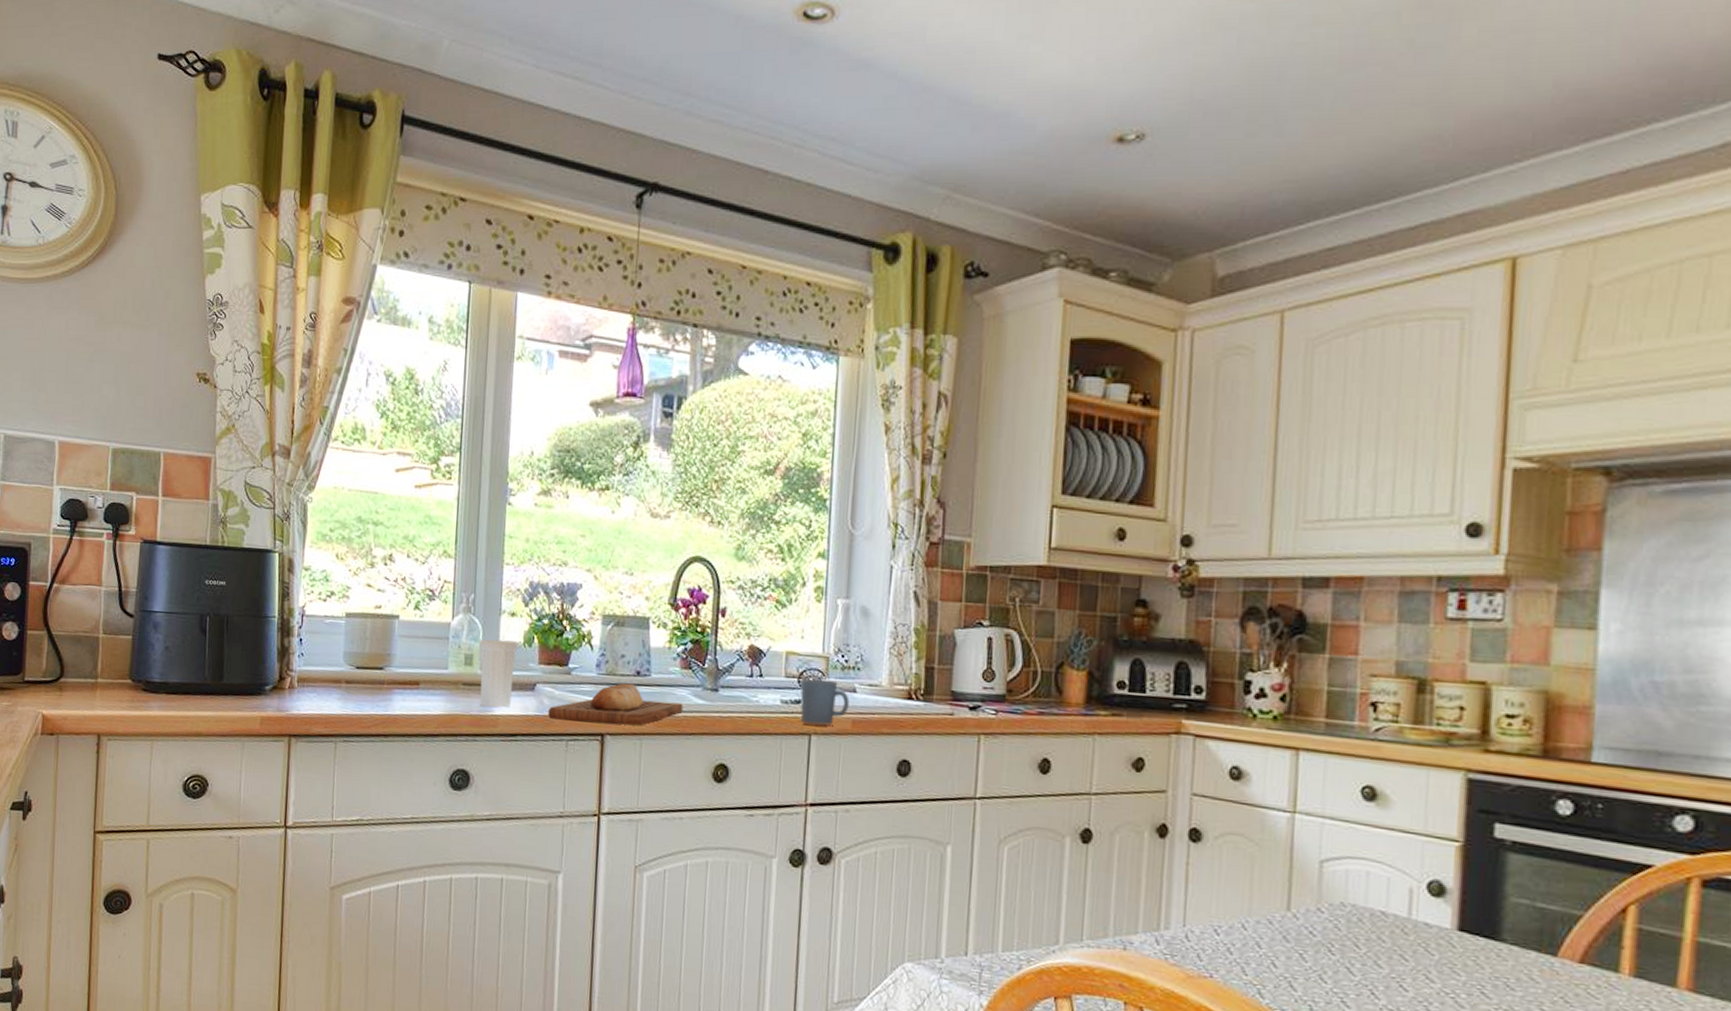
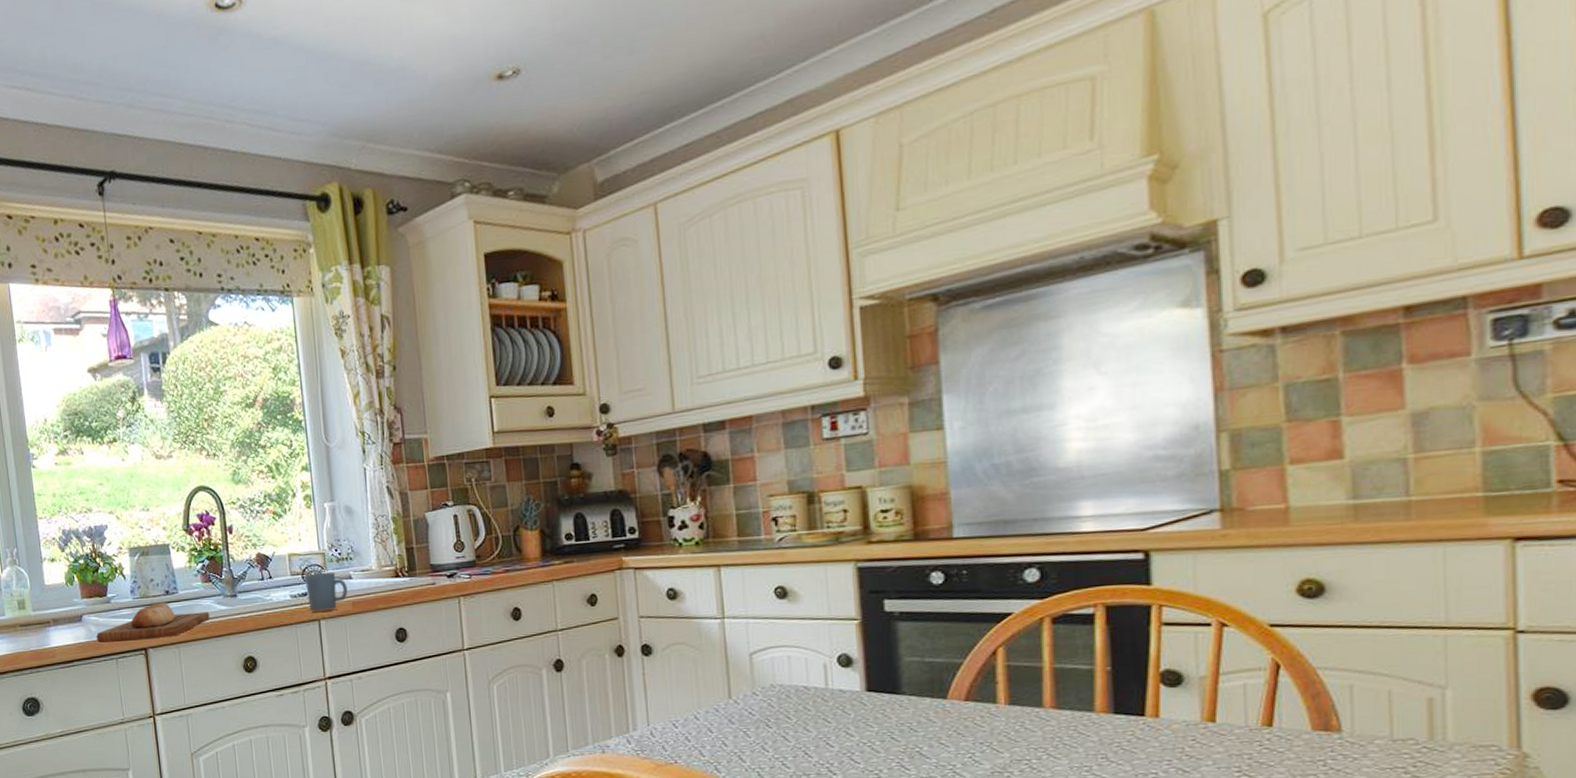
cup: present [478,639,519,709] -> none [27,582,64,643]

